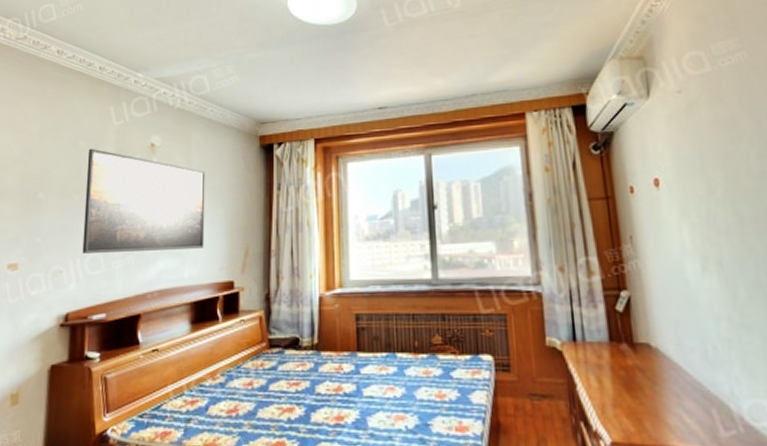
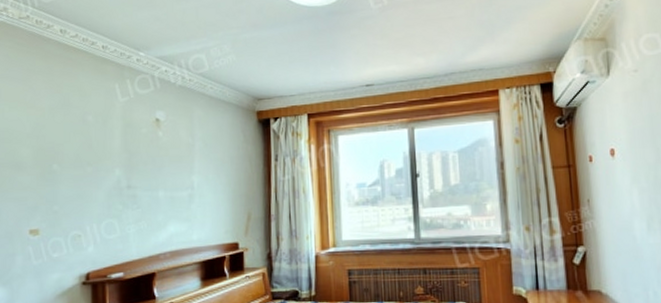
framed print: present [82,148,206,253] -> none [97,123,210,220]

